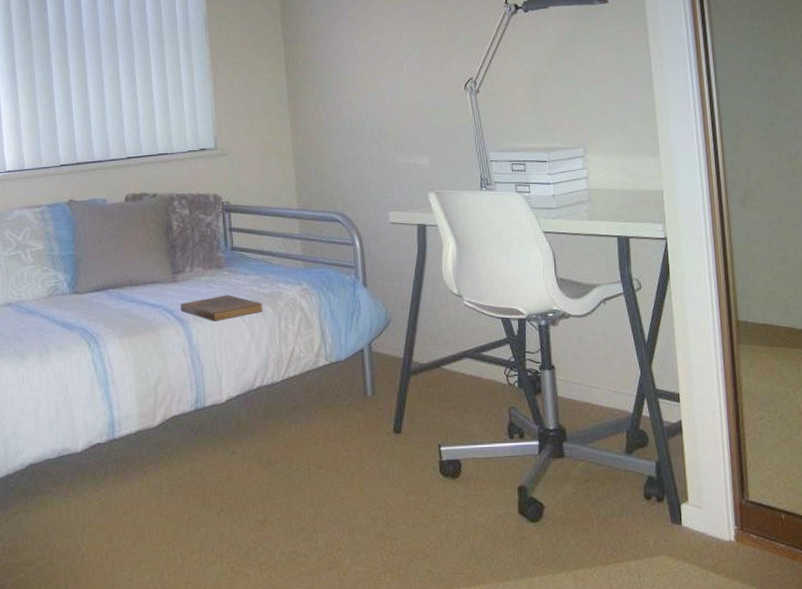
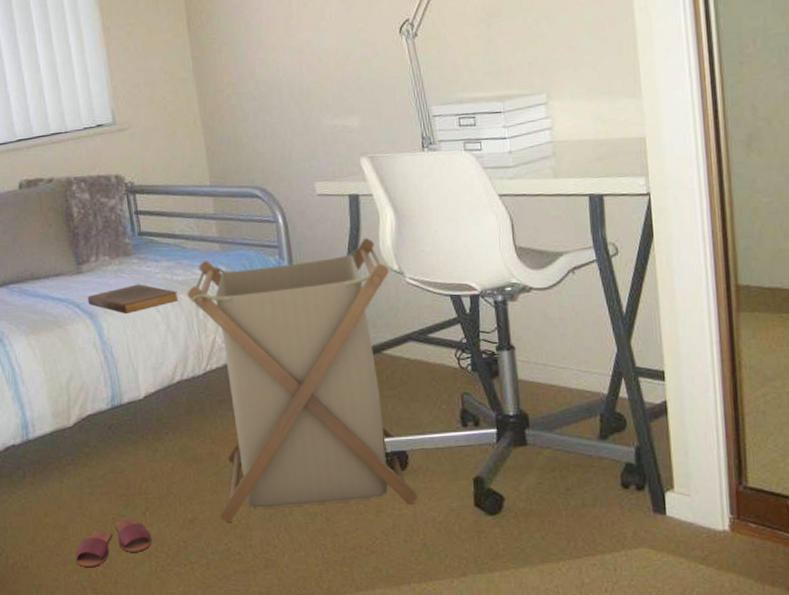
slippers: none [149,518,223,568] -> present [75,518,151,568]
laundry basket: none [271,264,468,524] -> present [187,238,417,522]

